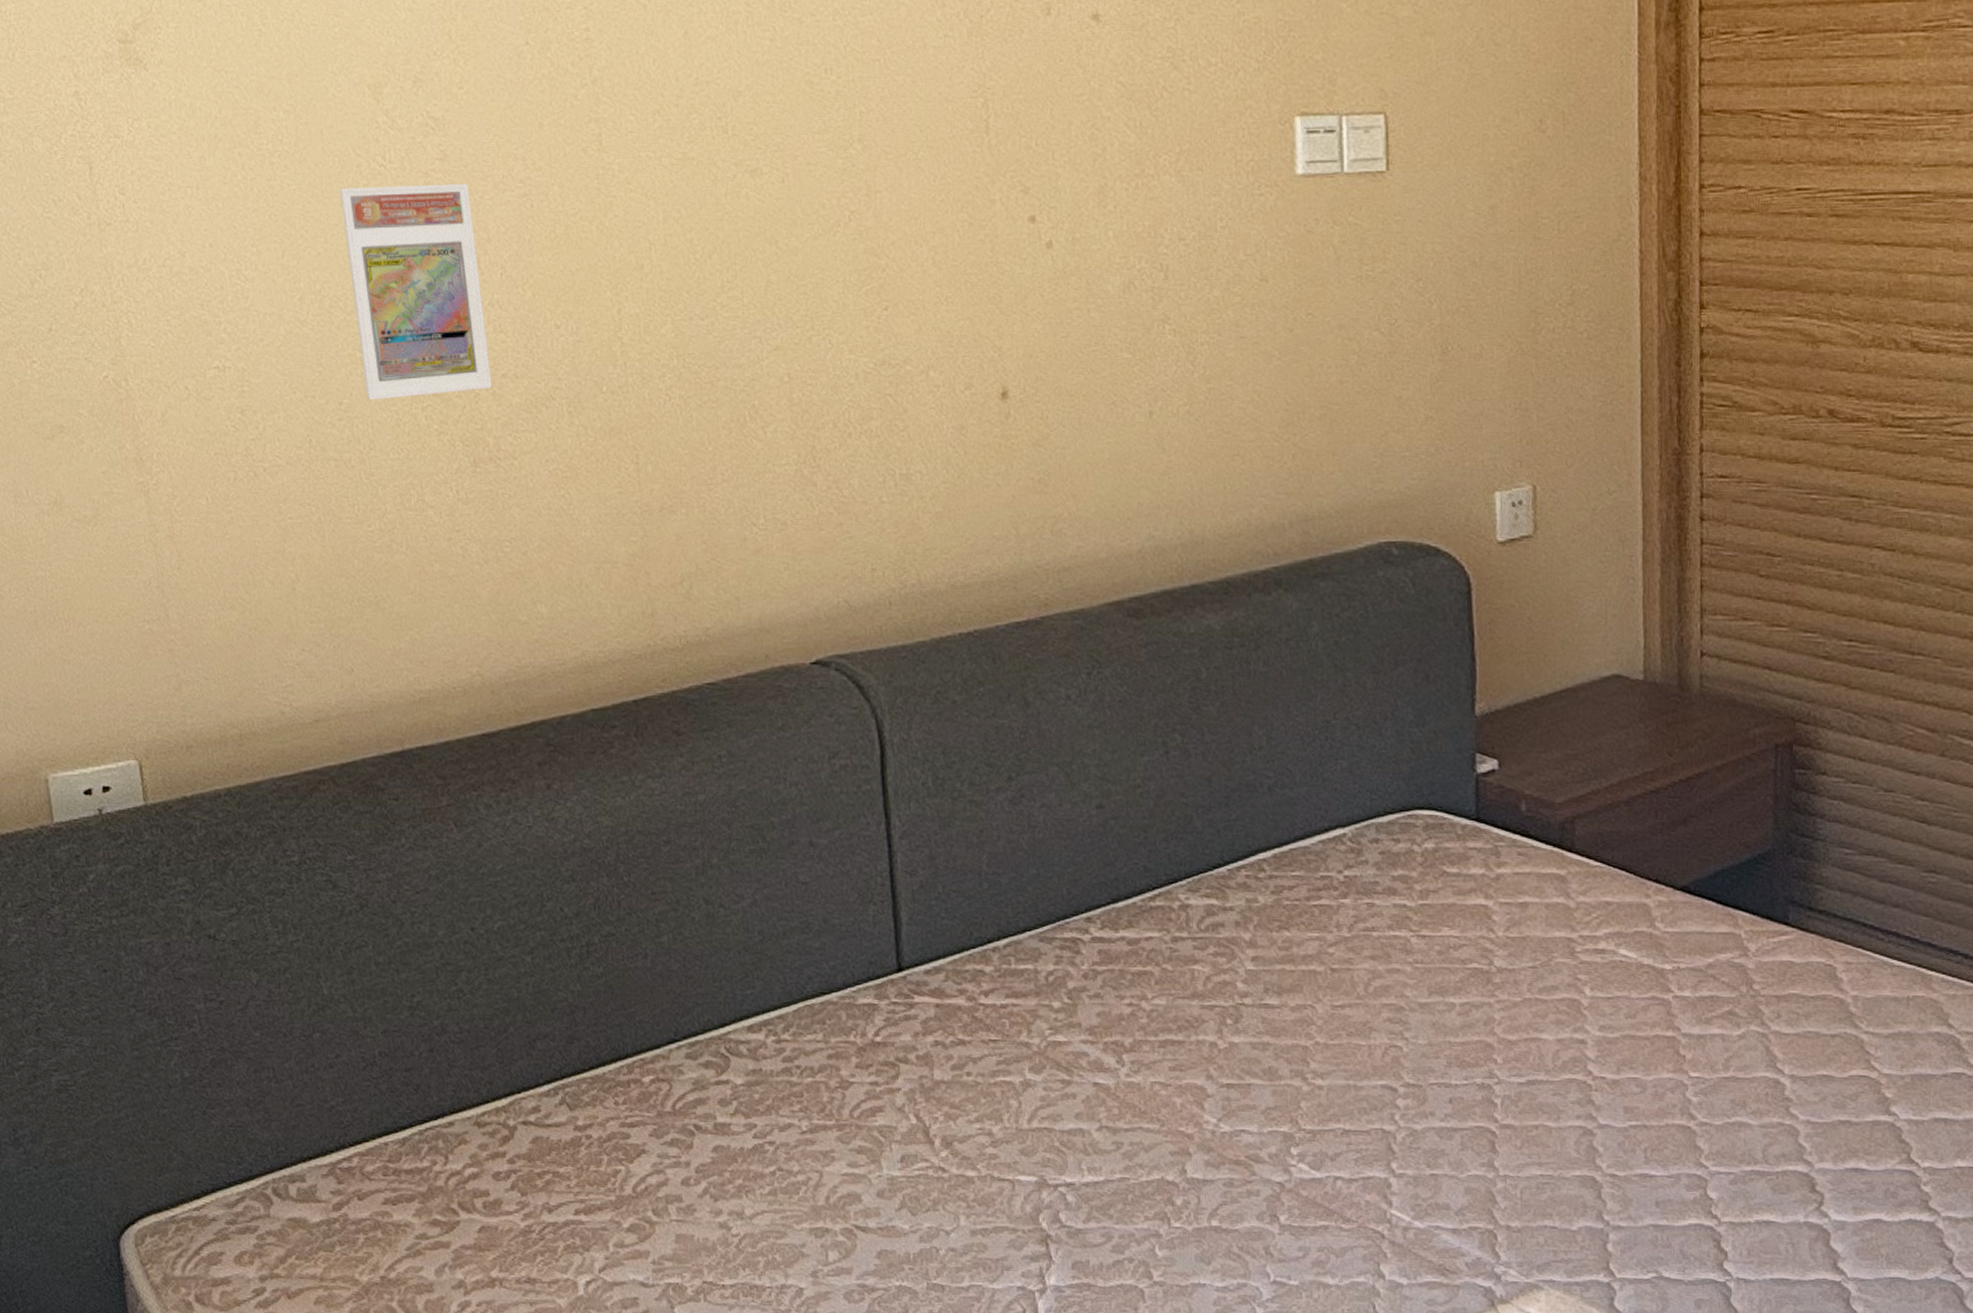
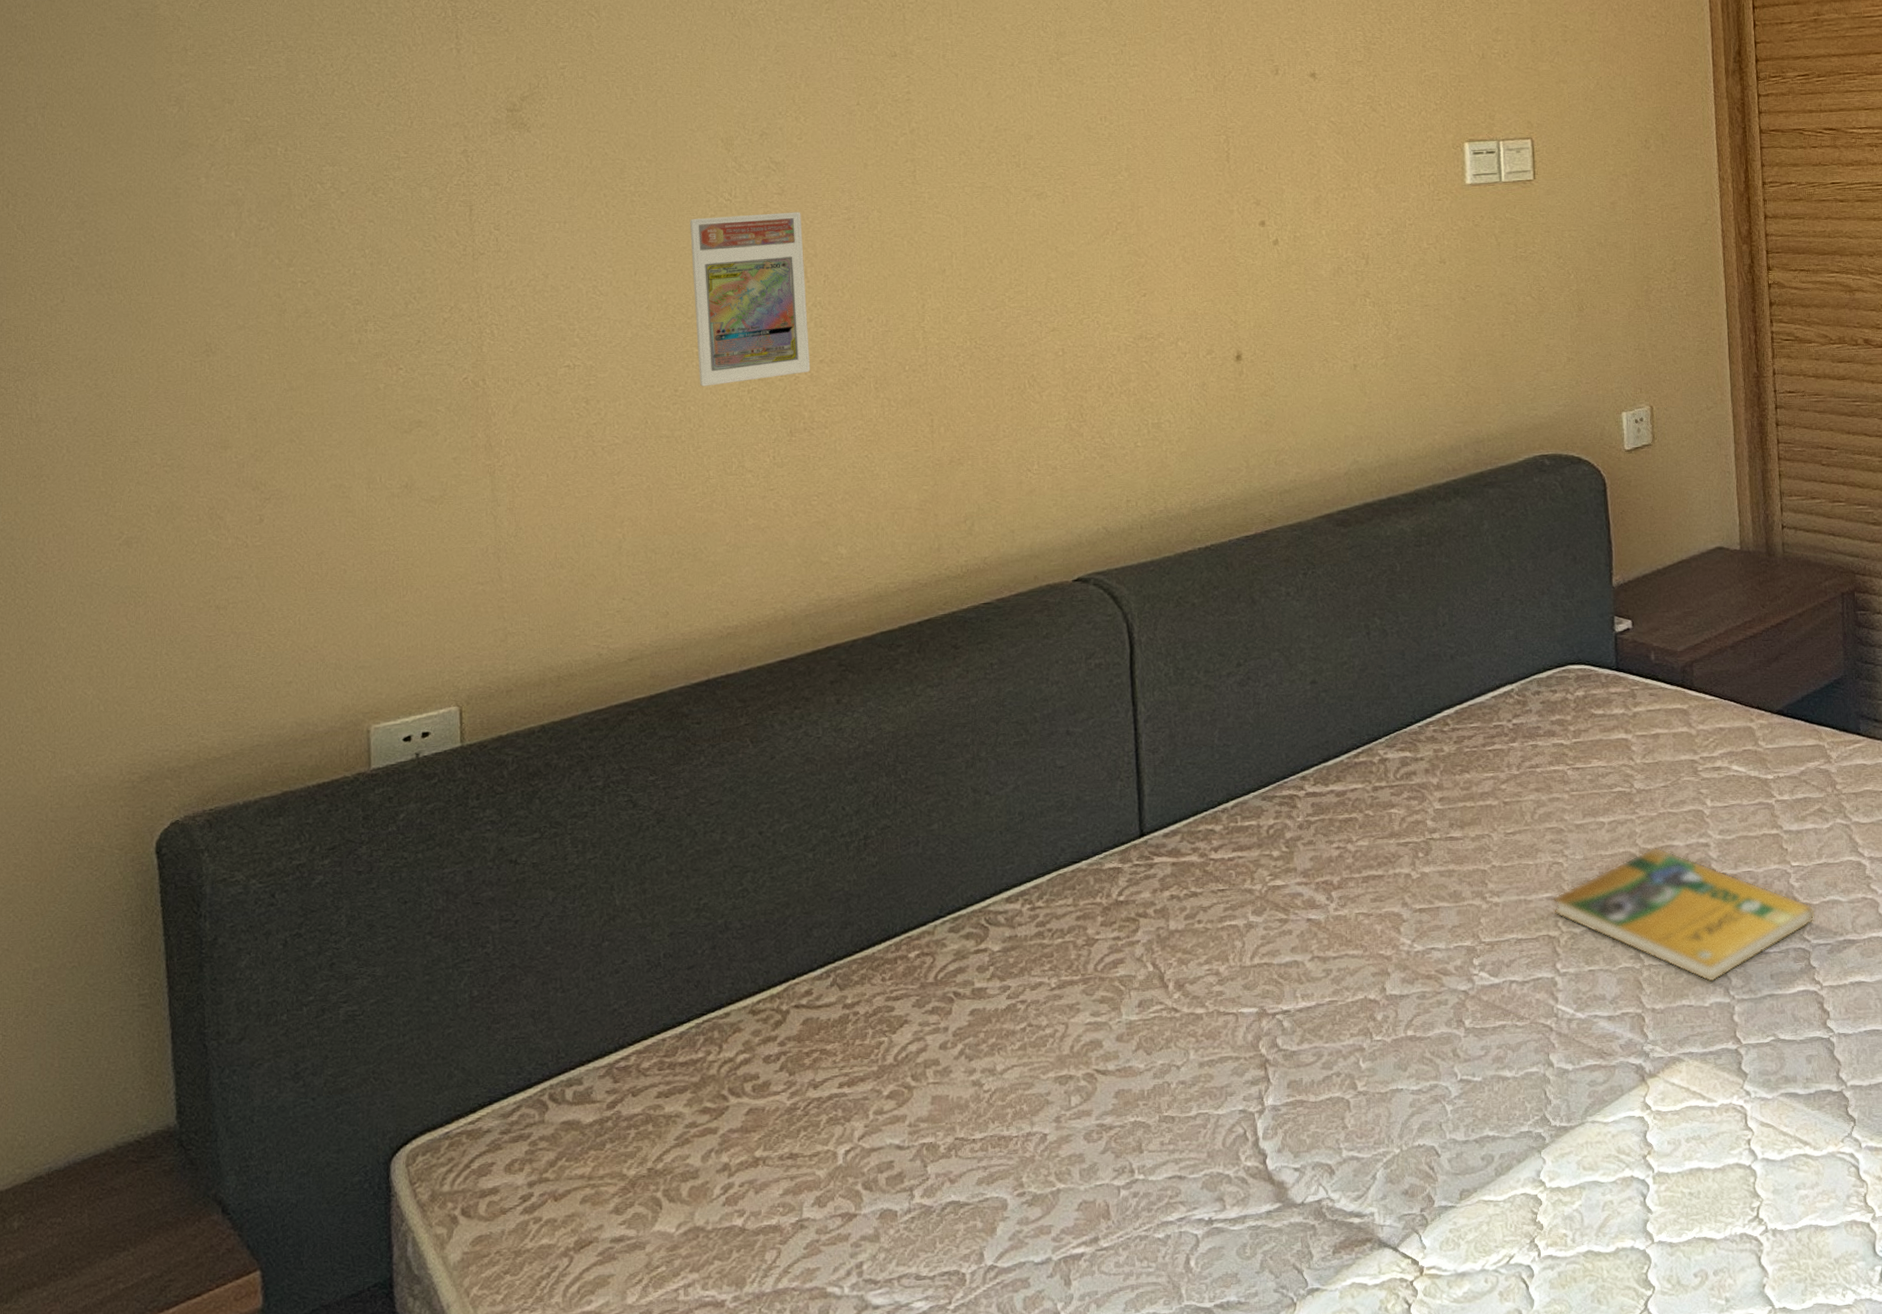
booklet: none [1389,1038,1716,1204] -> present [1553,846,1815,983]

